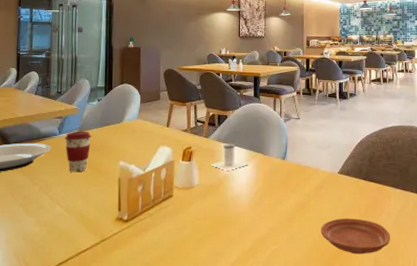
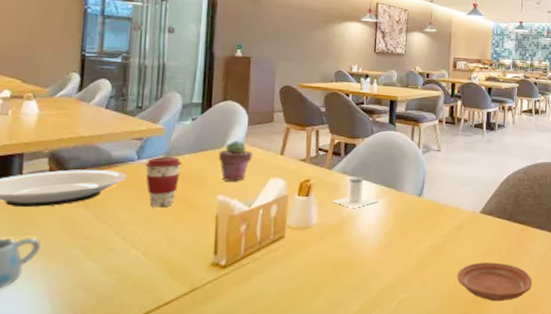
potted succulent: none [118,116,145,150] -> present [218,140,253,182]

